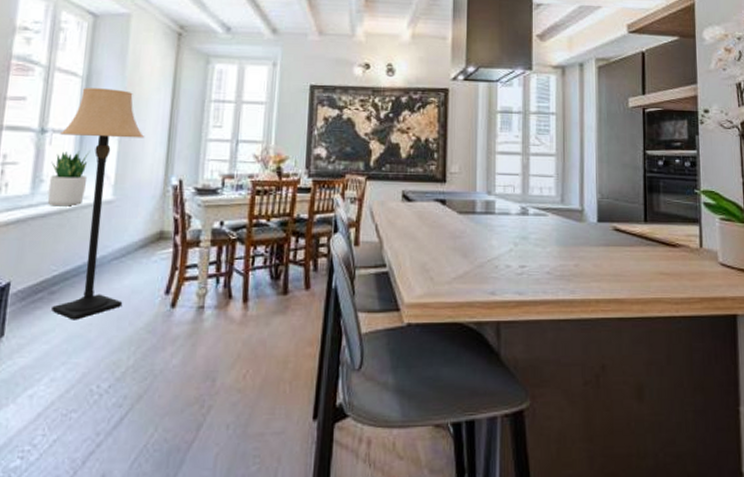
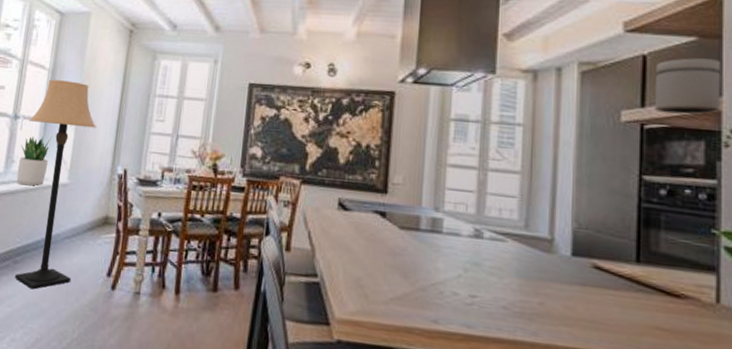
jar: none [651,53,696,99] -> present [654,58,721,115]

